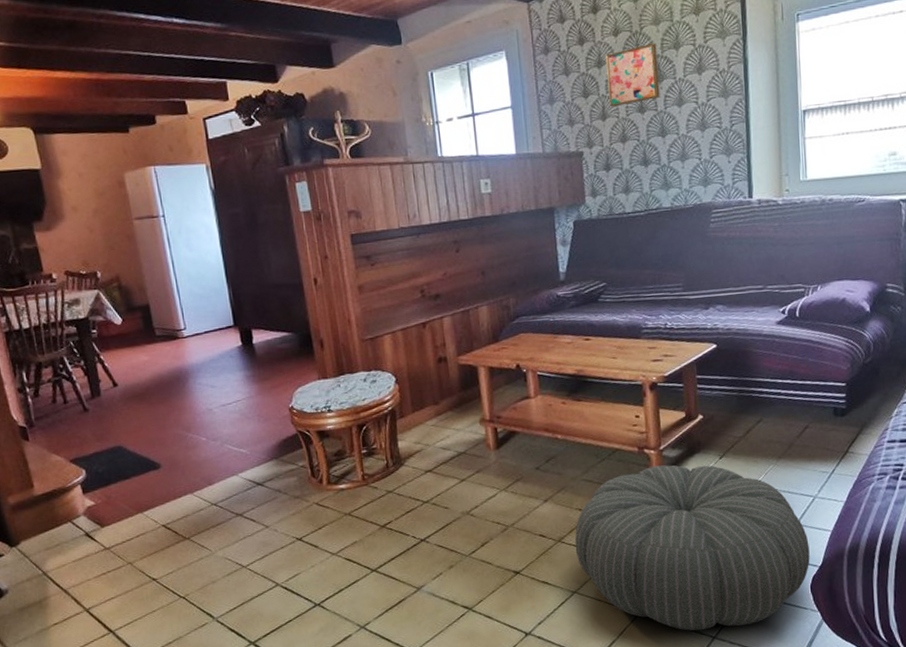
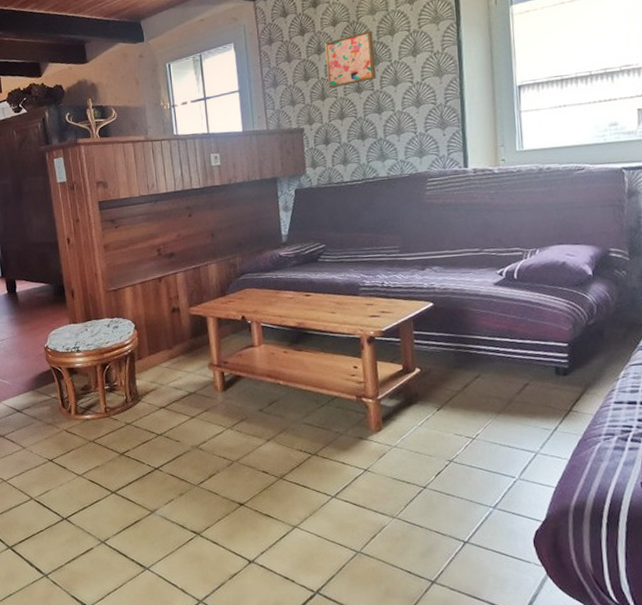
pouf: present [574,465,810,631] -> none [295,414,533,574]

